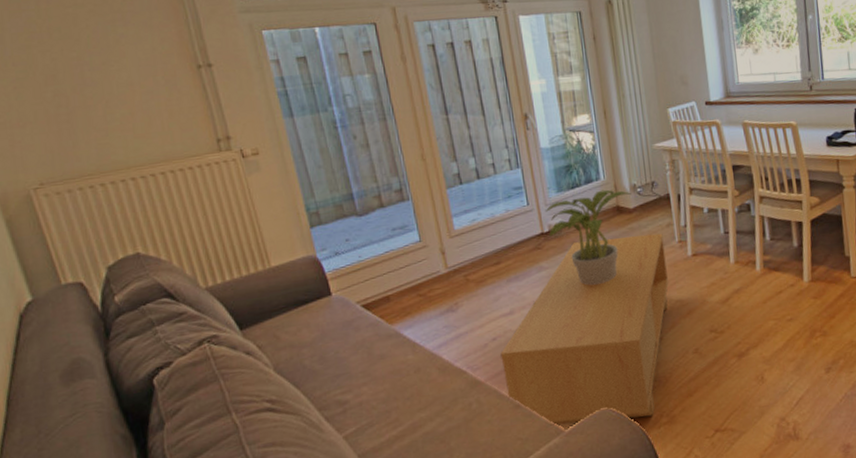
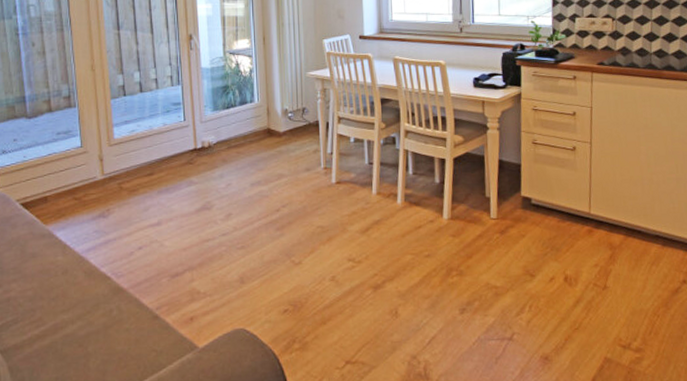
coffee table: present [500,233,669,426] -> none [145,158,312,341]
potted plant: present [545,189,631,286] -> none [200,112,282,204]

